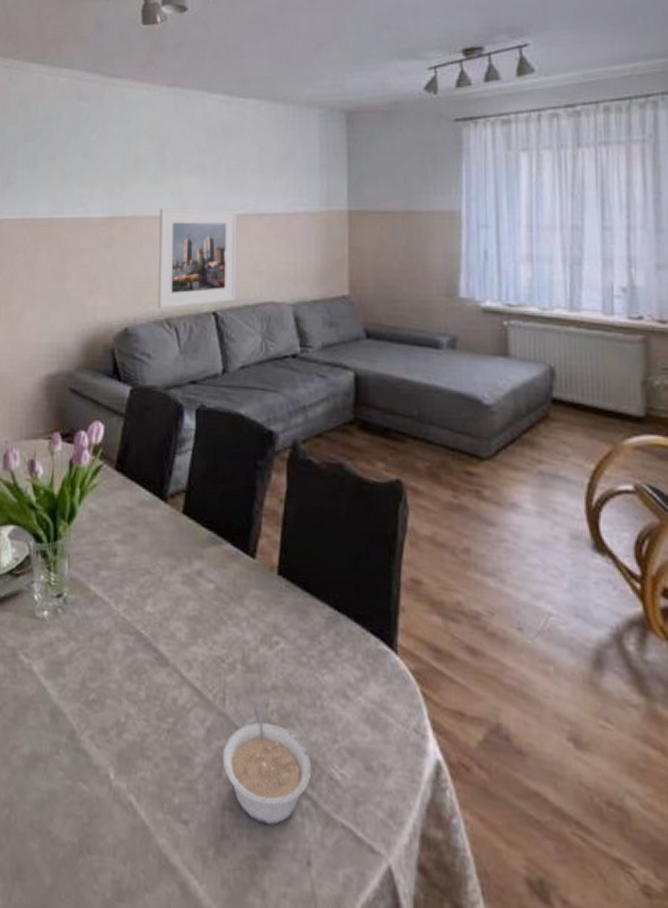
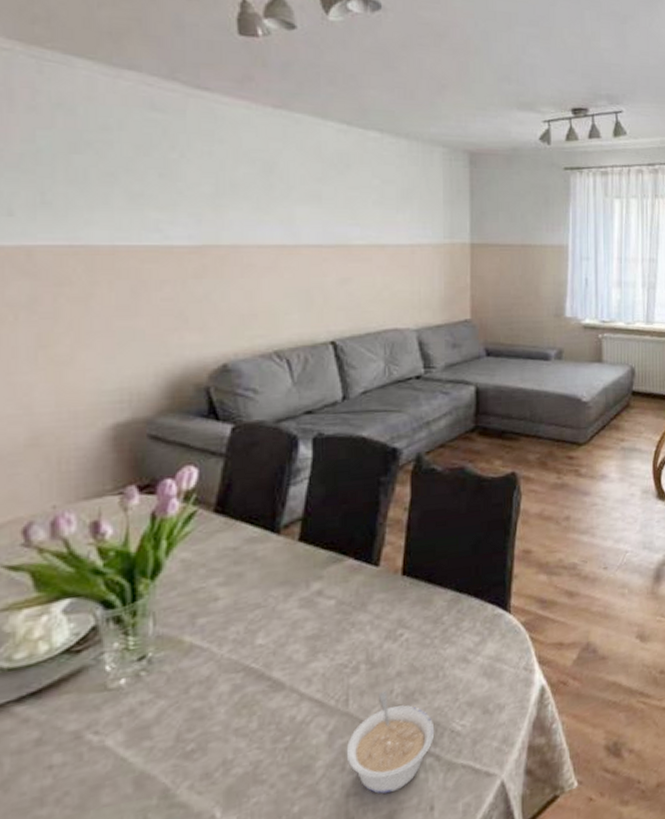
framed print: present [158,207,237,309] -> none [264,236,358,341]

